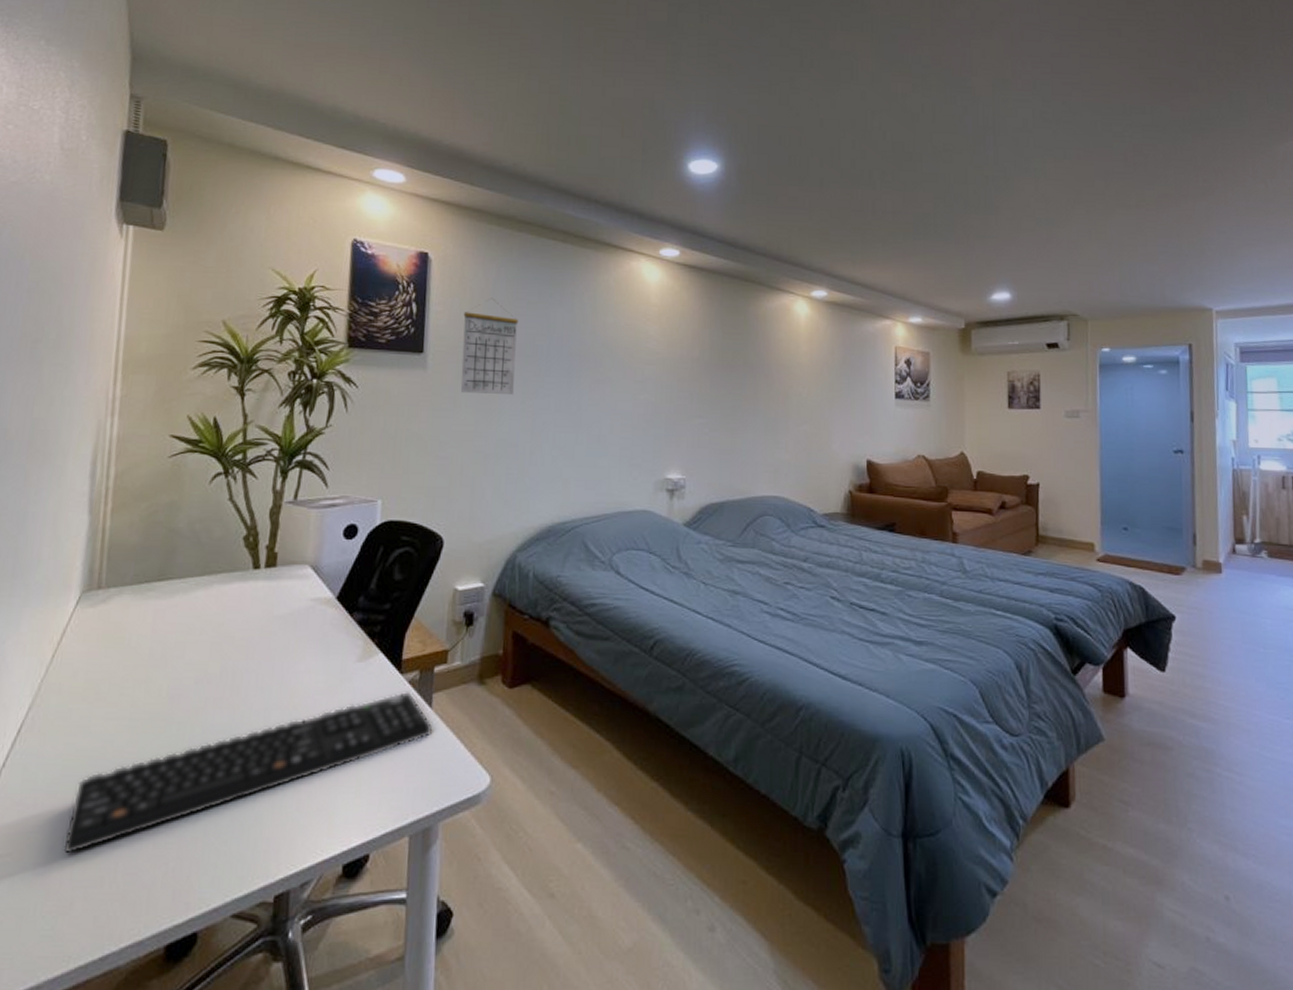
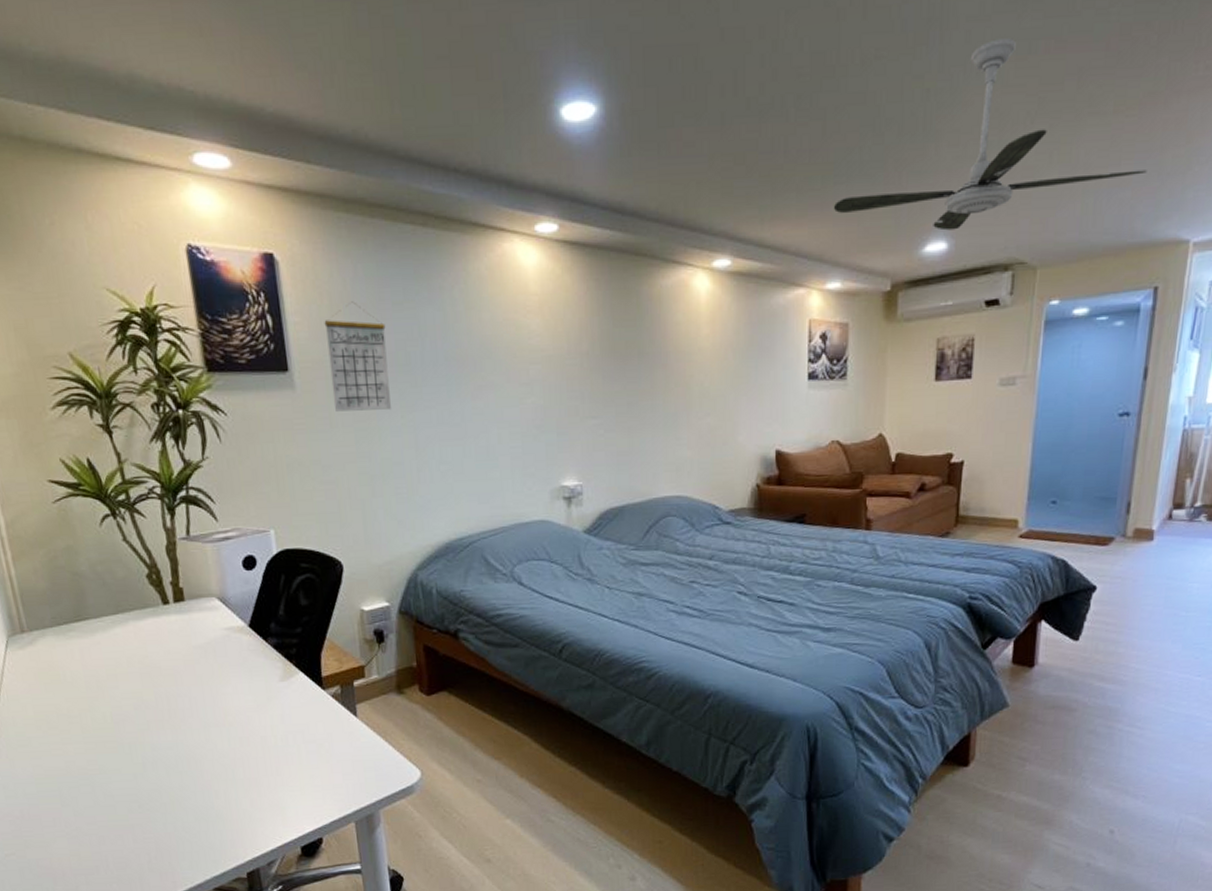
keyboard: present [63,690,433,854] -> none [54,703,362,851]
ceiling fan: none [914,146,1169,284] -> present [834,38,1147,231]

